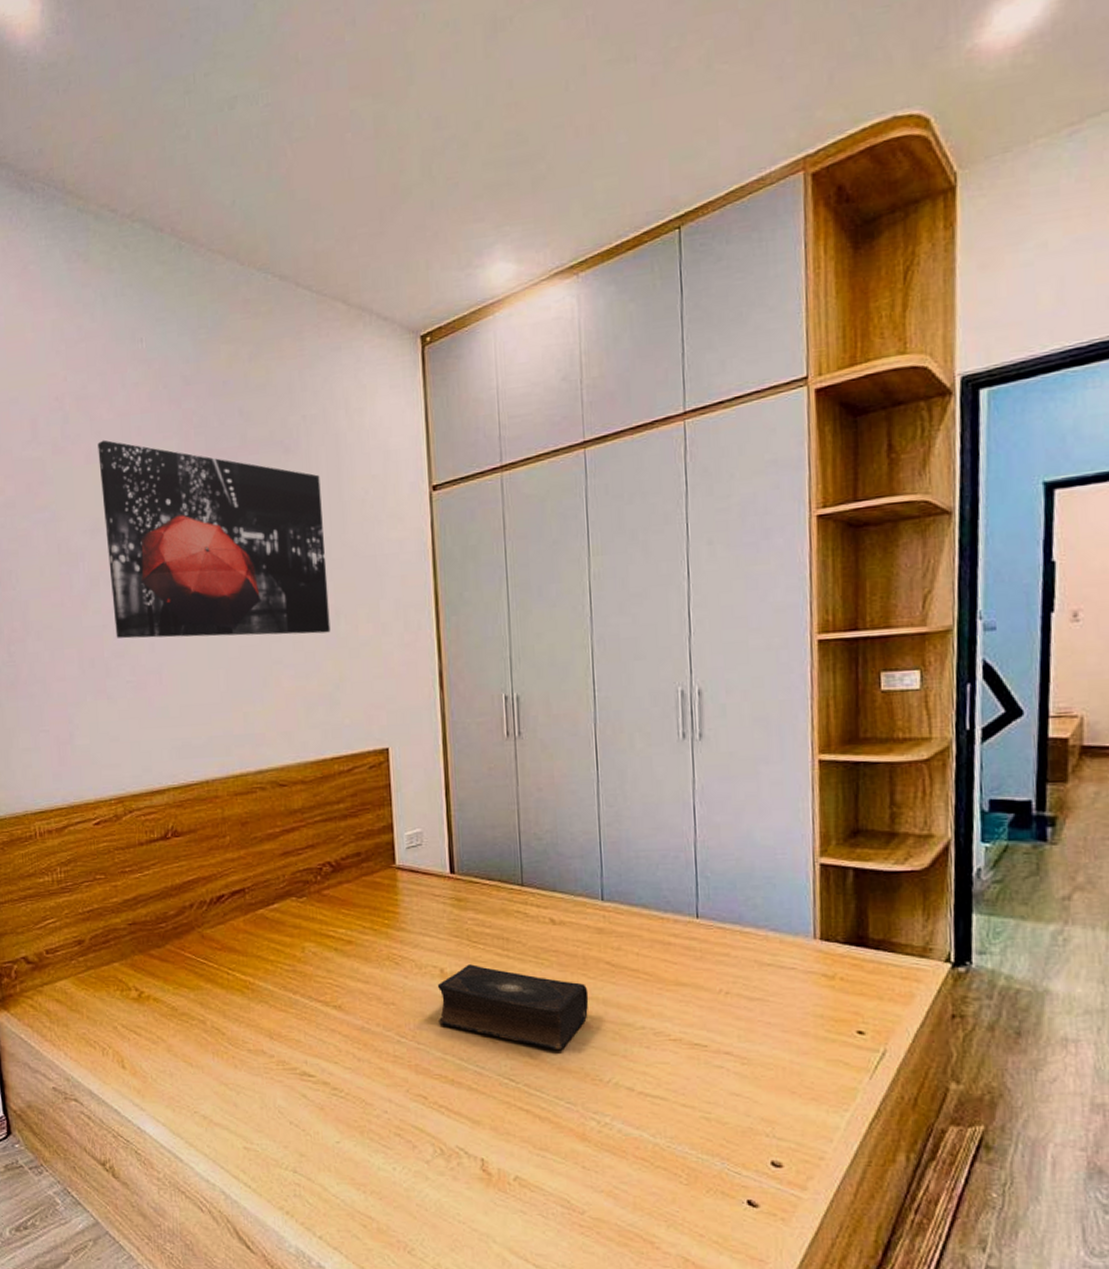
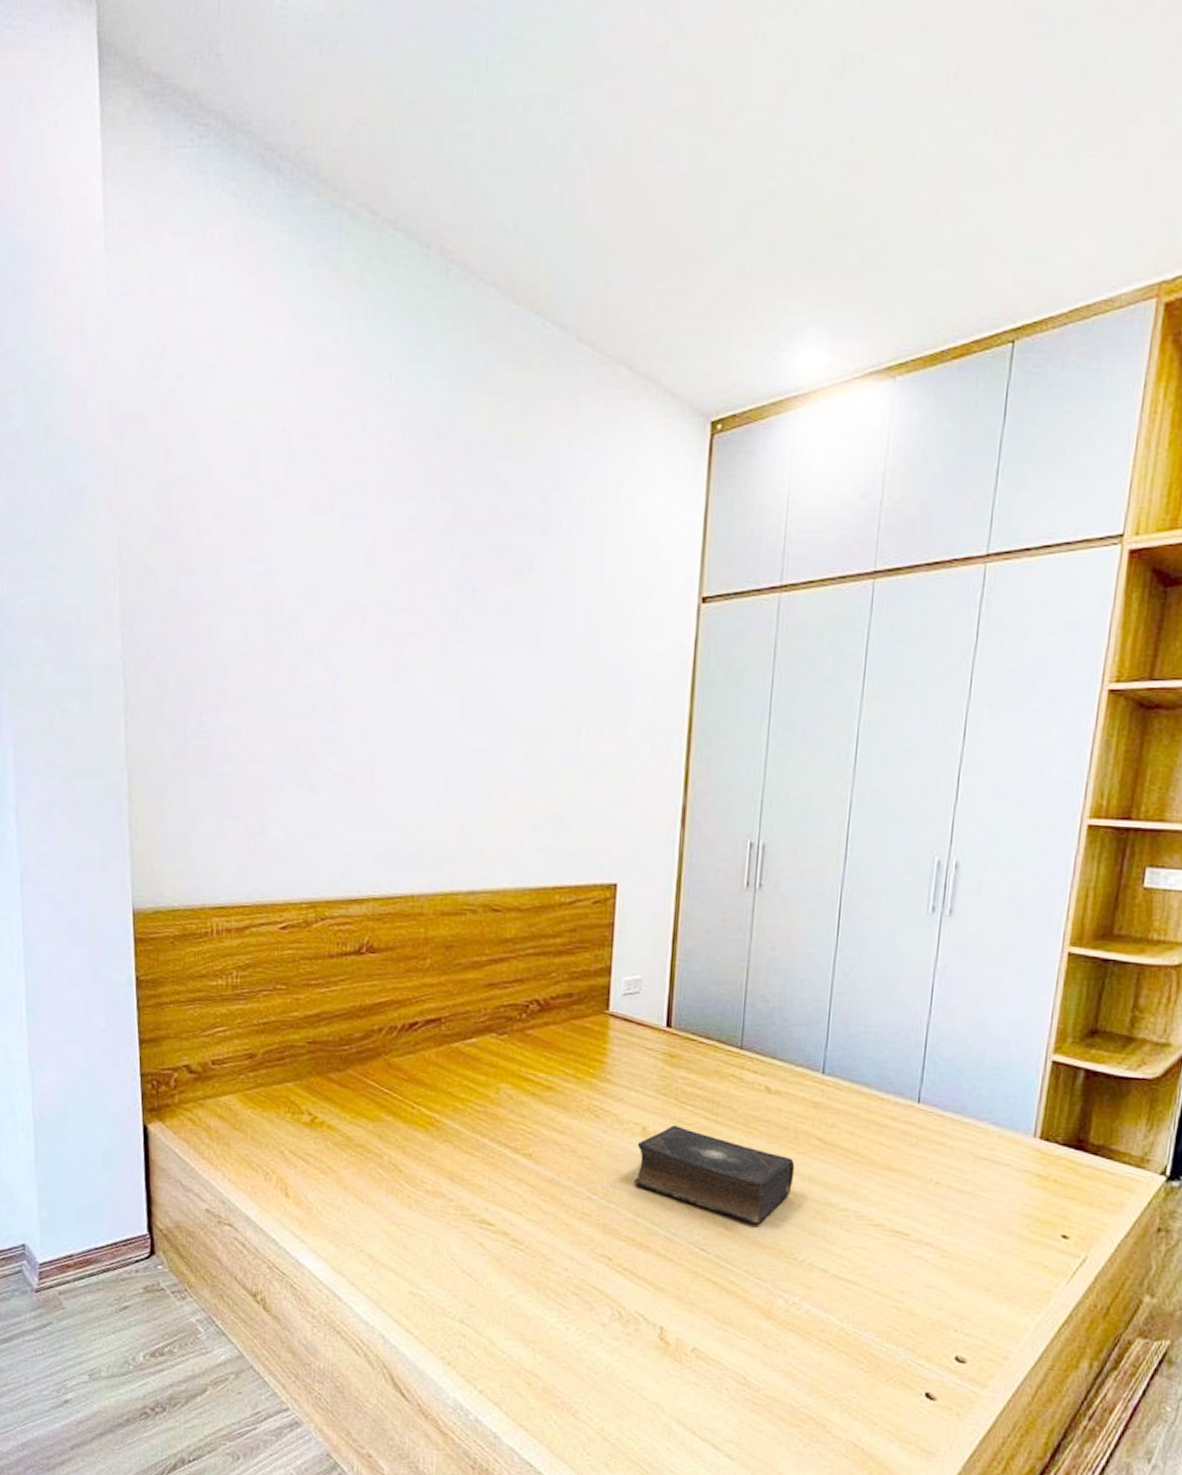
wall art: present [97,440,331,639] -> none [326,488,578,747]

